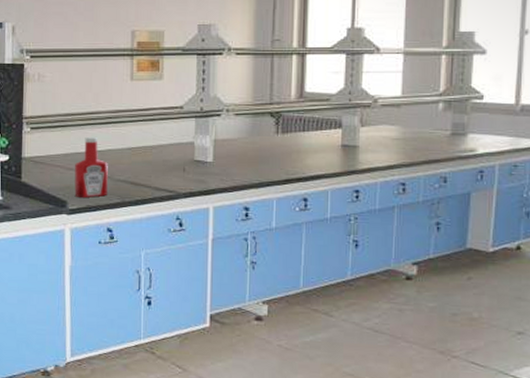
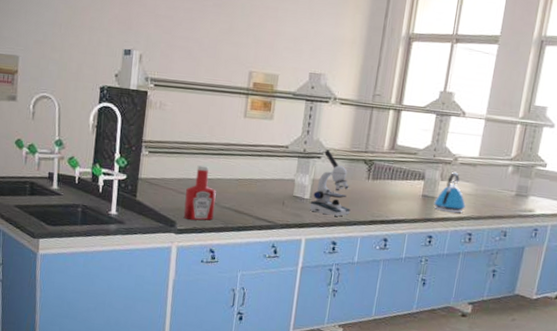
microscope: none [214,106,261,180] -> present [309,149,351,217]
kettle: none [356,115,394,161] -> present [434,171,466,213]

